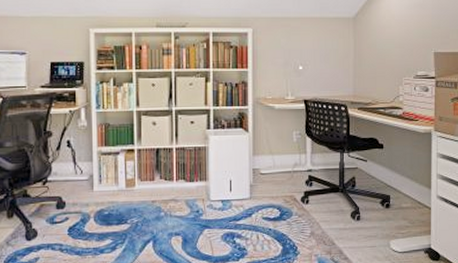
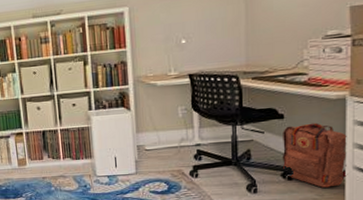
backpack: none [381,154,433,216] -> present [282,122,348,188]

